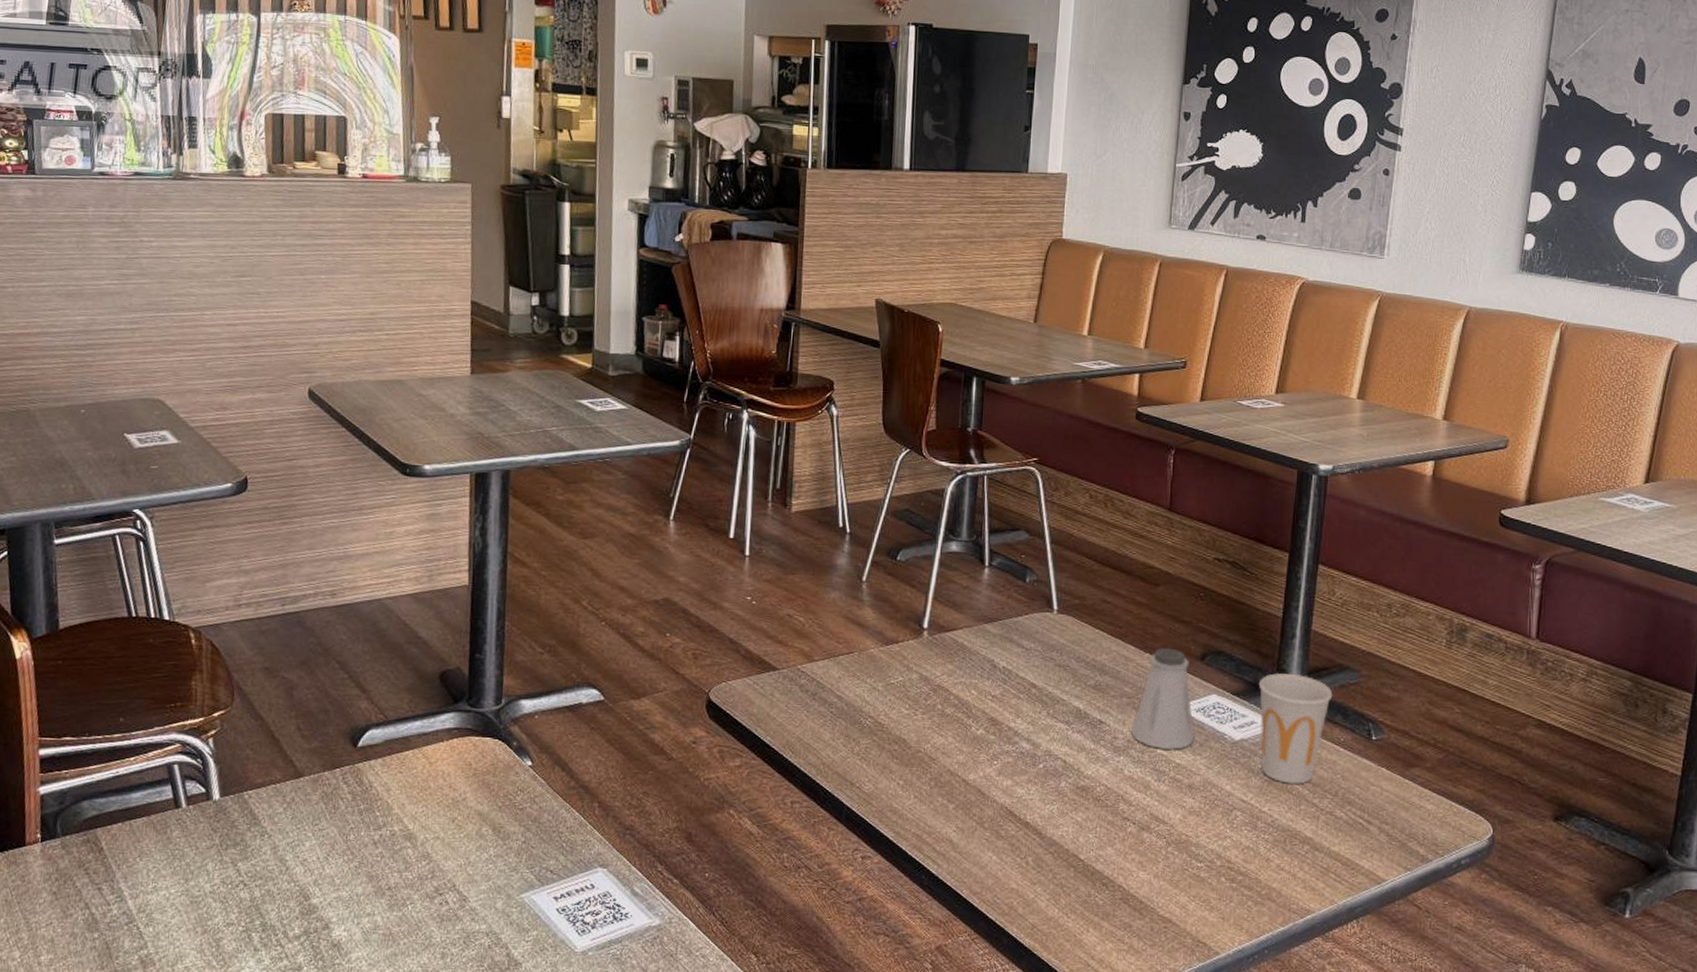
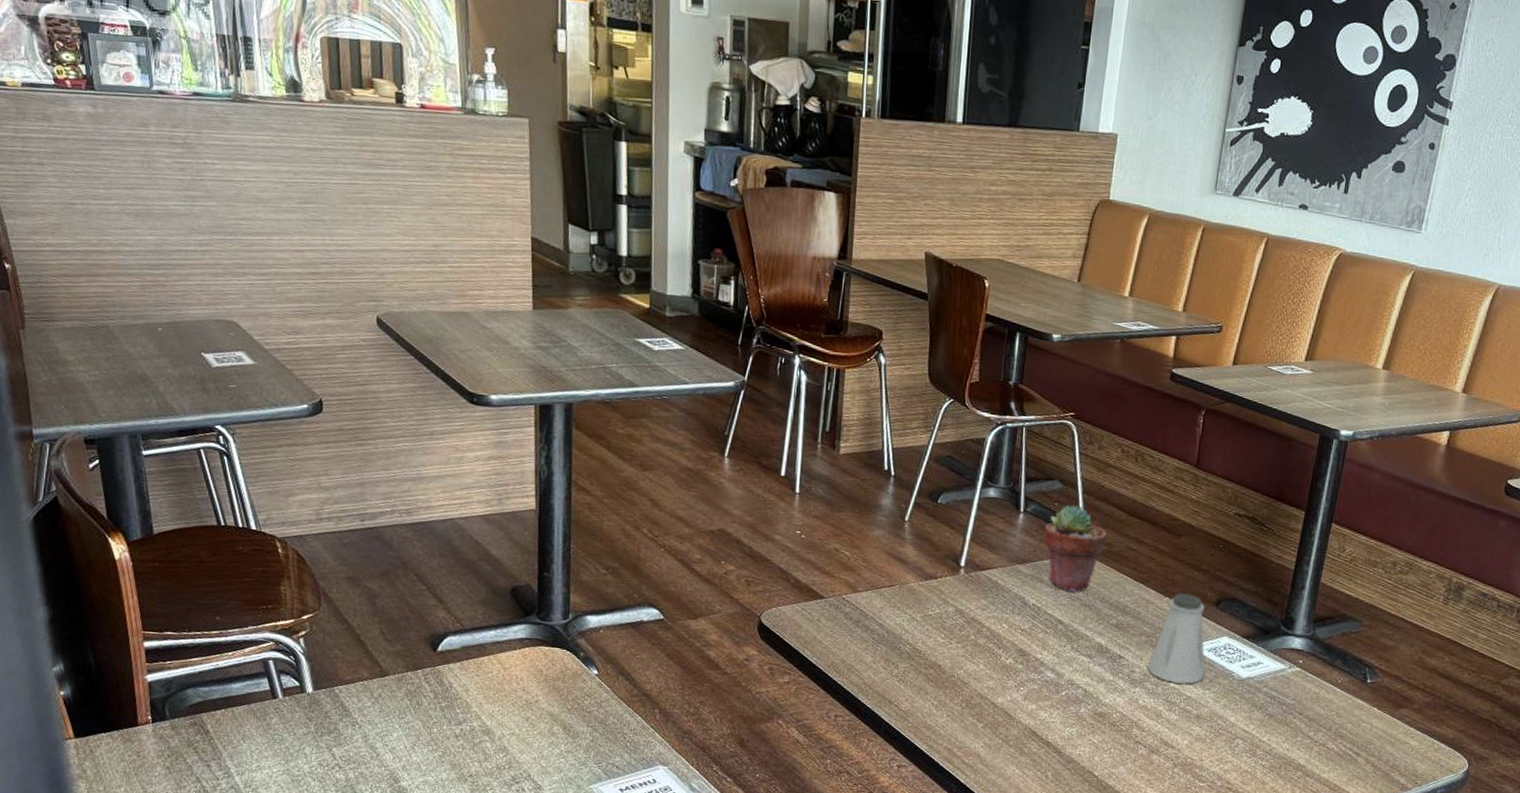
potted succulent: none [1012,556,1079,653] -> present [1044,504,1107,593]
cup: present [1258,673,1333,784] -> none [1264,620,1335,719]

